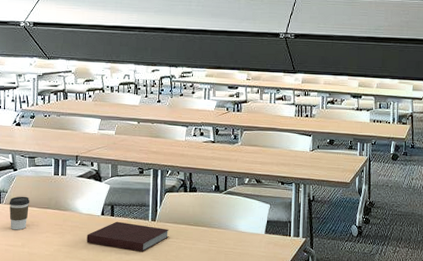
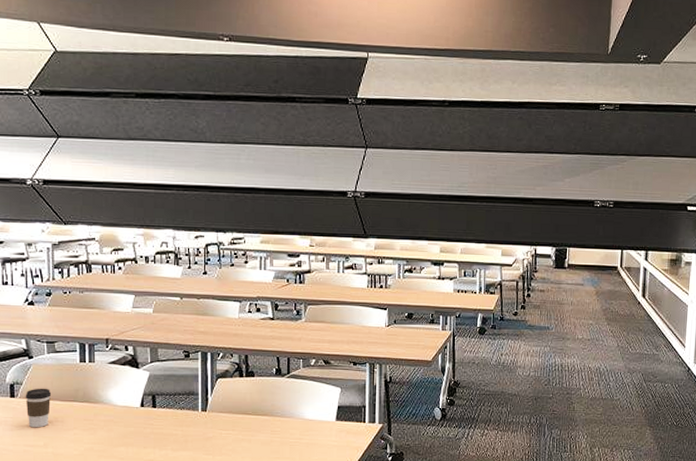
notebook: present [86,221,169,252] -> none [124,413,224,447]

